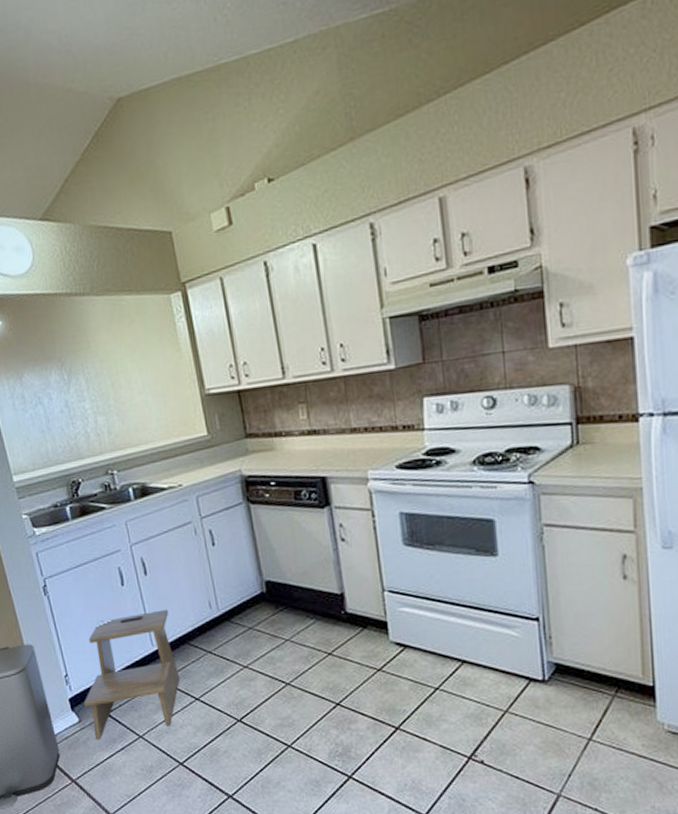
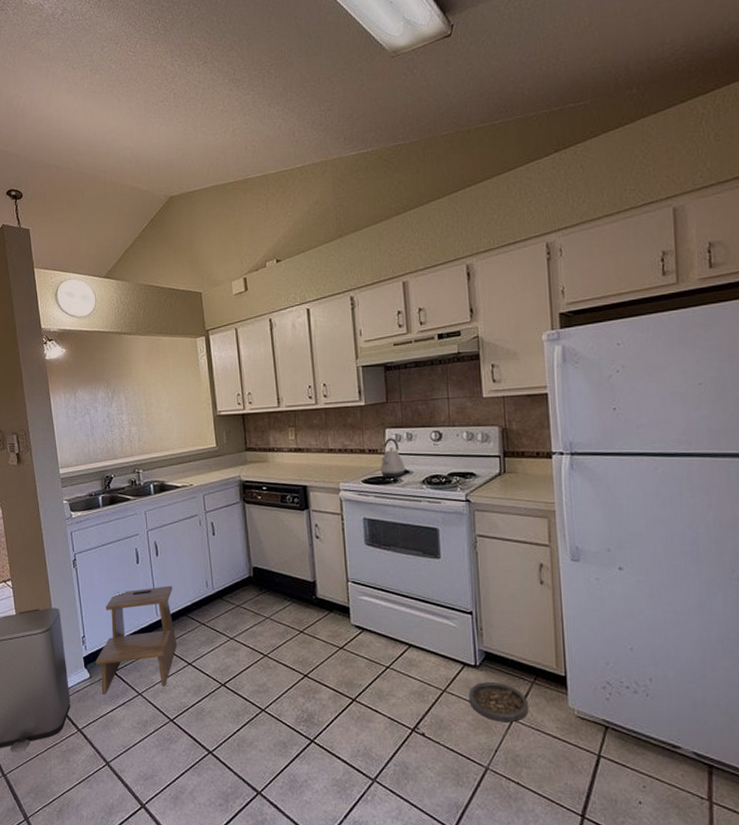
kettle: none [418,409,452,461] -> present [380,438,406,479]
pet bowl: none [536,698,609,743] -> present [468,682,529,723]

